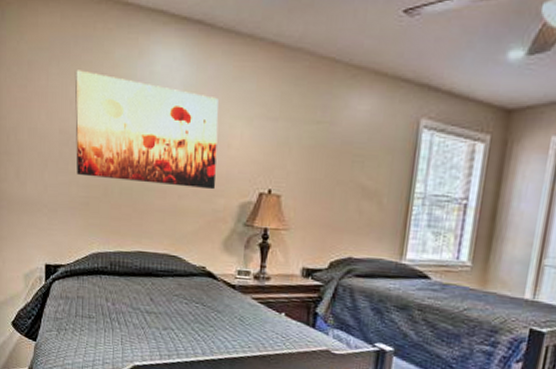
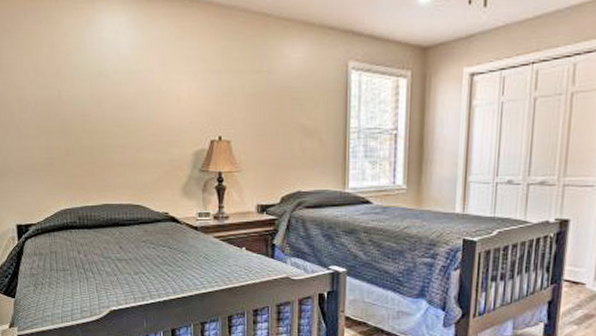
wall art: present [74,70,219,190] -> none [26,41,170,142]

